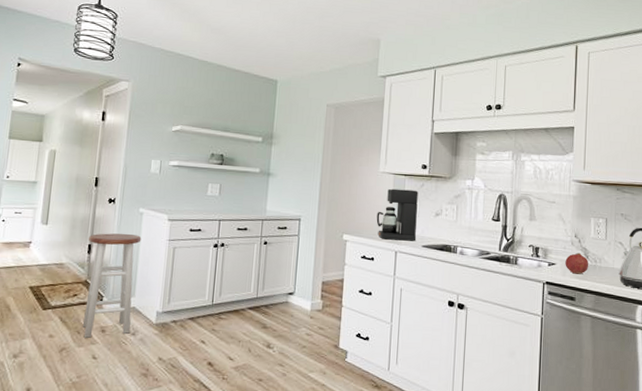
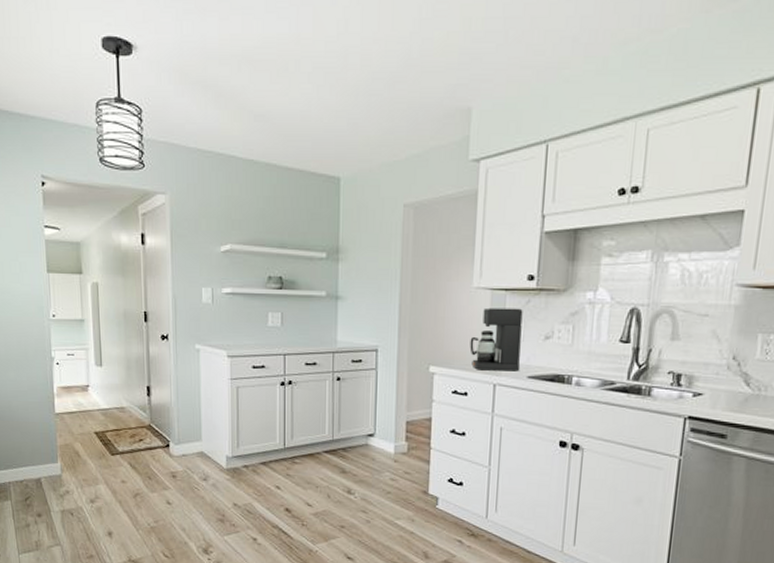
bar stool: present [82,233,142,338] -> none [145,373,201,484]
fruit: present [565,252,588,274] -> none [716,379,749,406]

